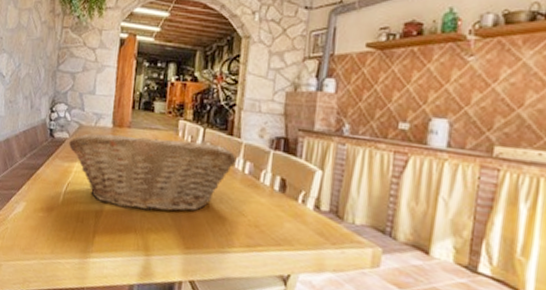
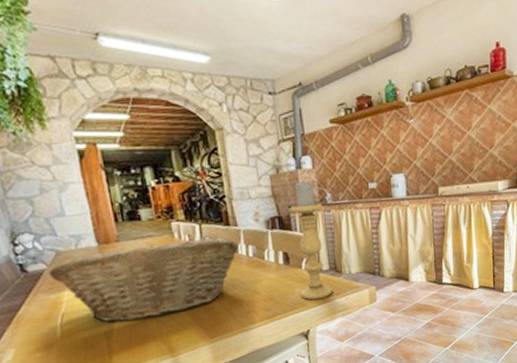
candle holder: none [289,103,338,244] -> present [290,179,333,300]

